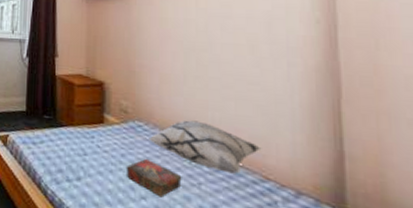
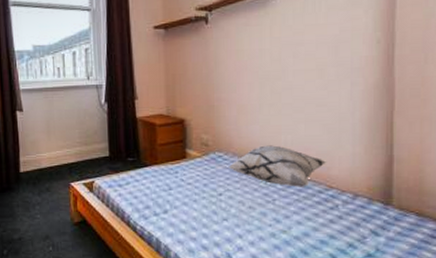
book: present [126,158,182,198] -> none [208,184,259,217]

